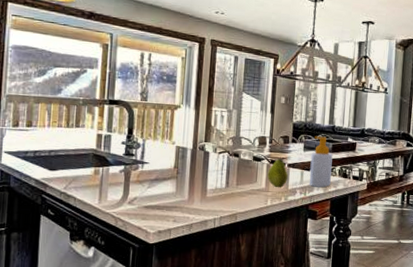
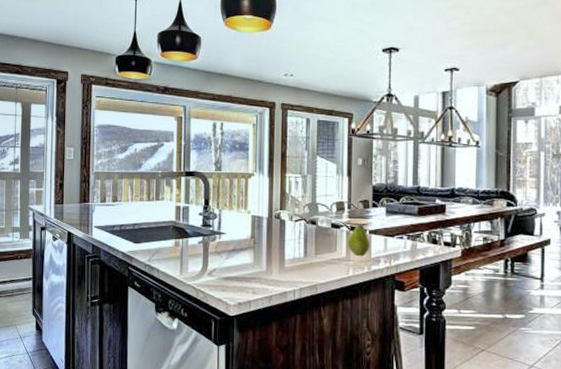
soap bottle: present [309,136,333,188] -> none [394,198,419,255]

